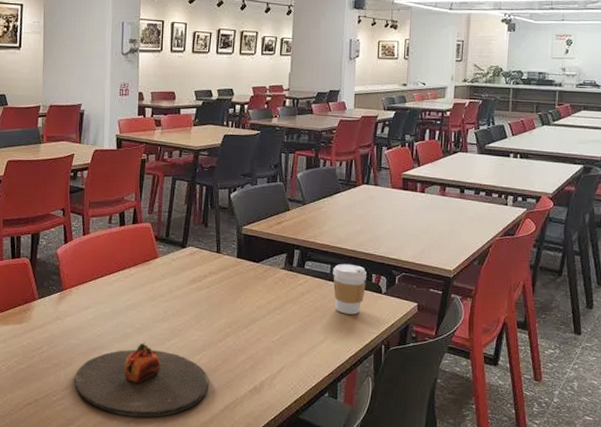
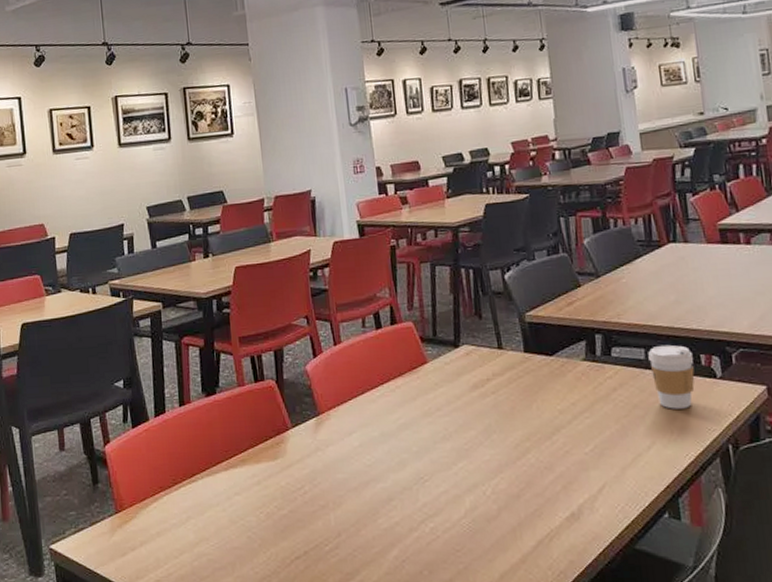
plate: present [74,343,209,418] -> none [346,469,514,564]

